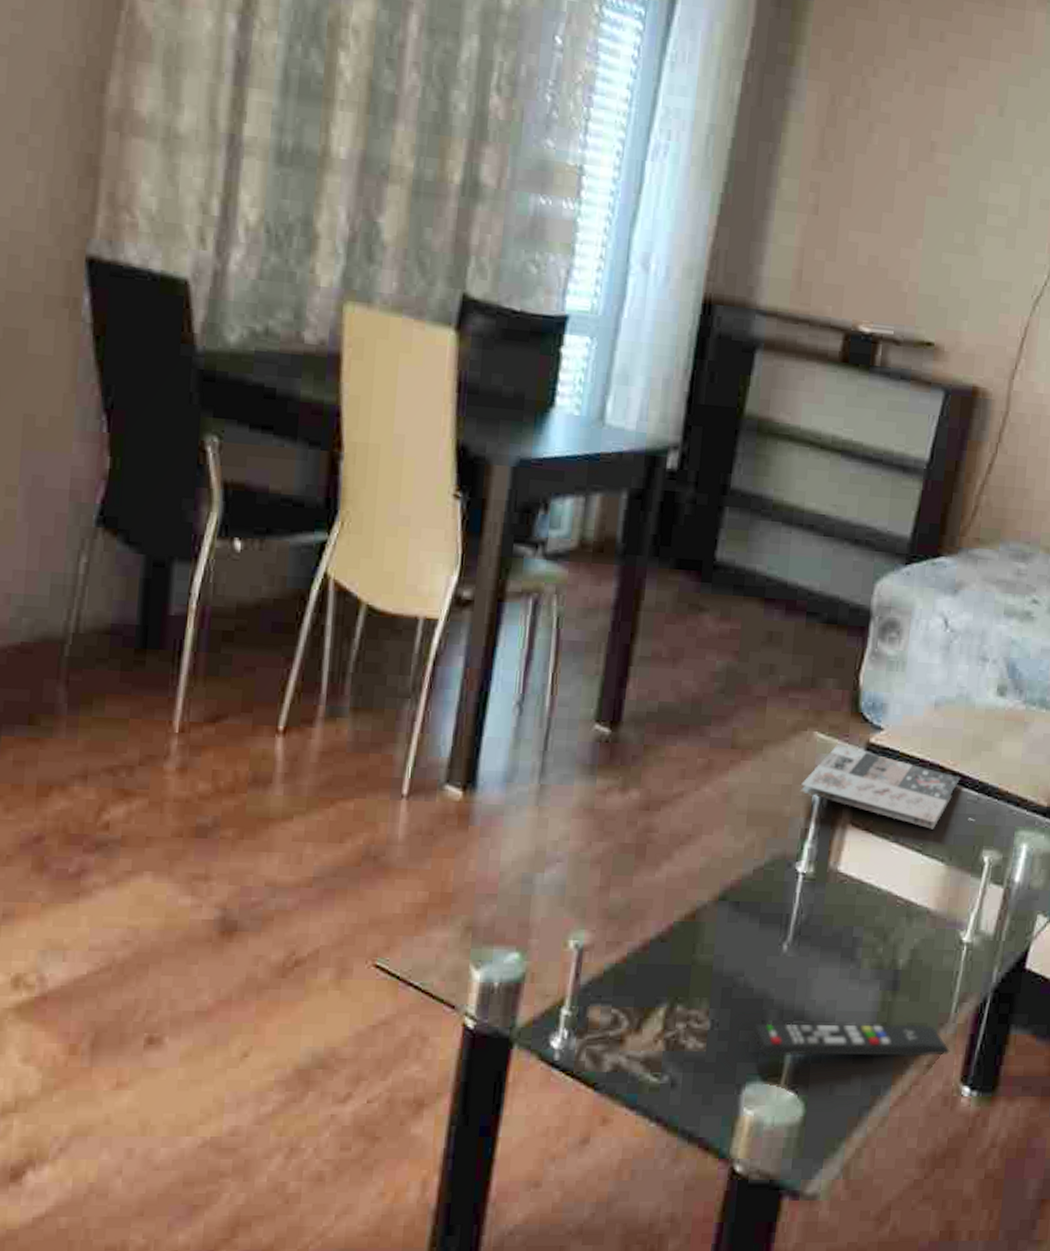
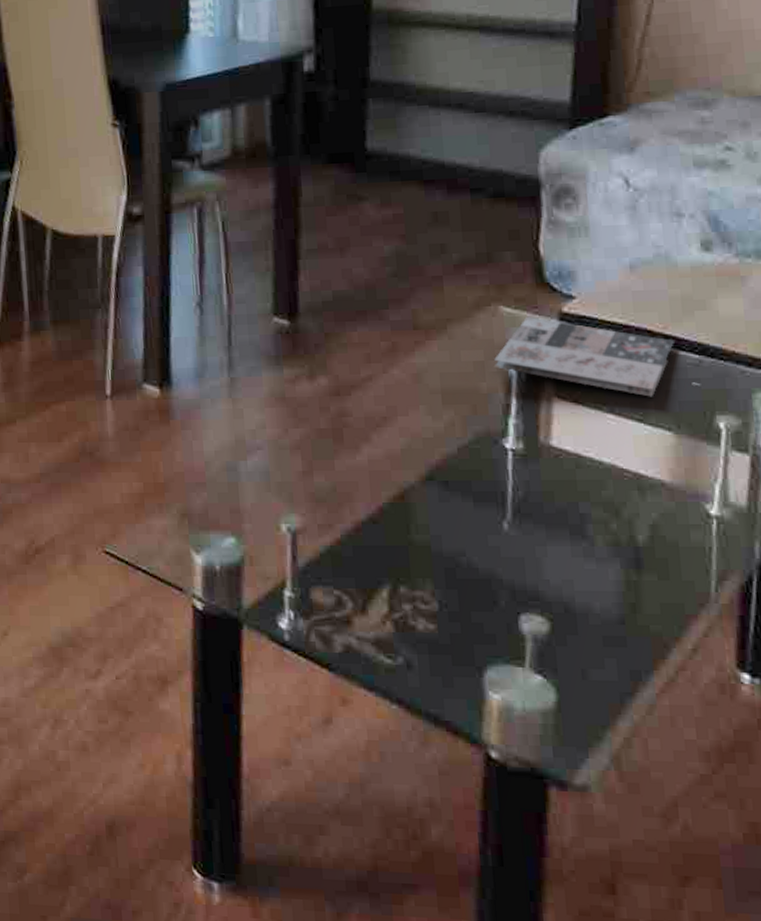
remote control: present [751,1023,950,1057] -> none [484,604,718,640]

